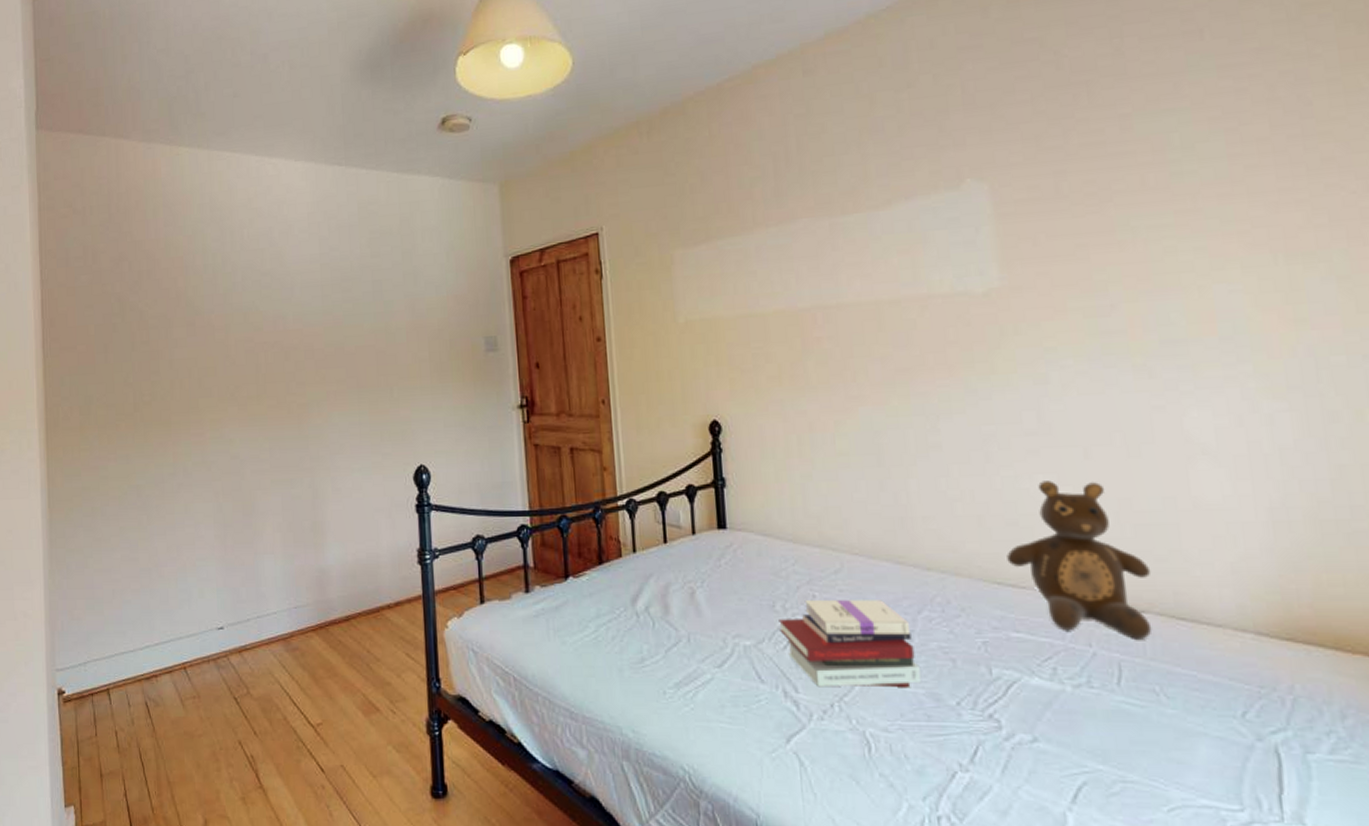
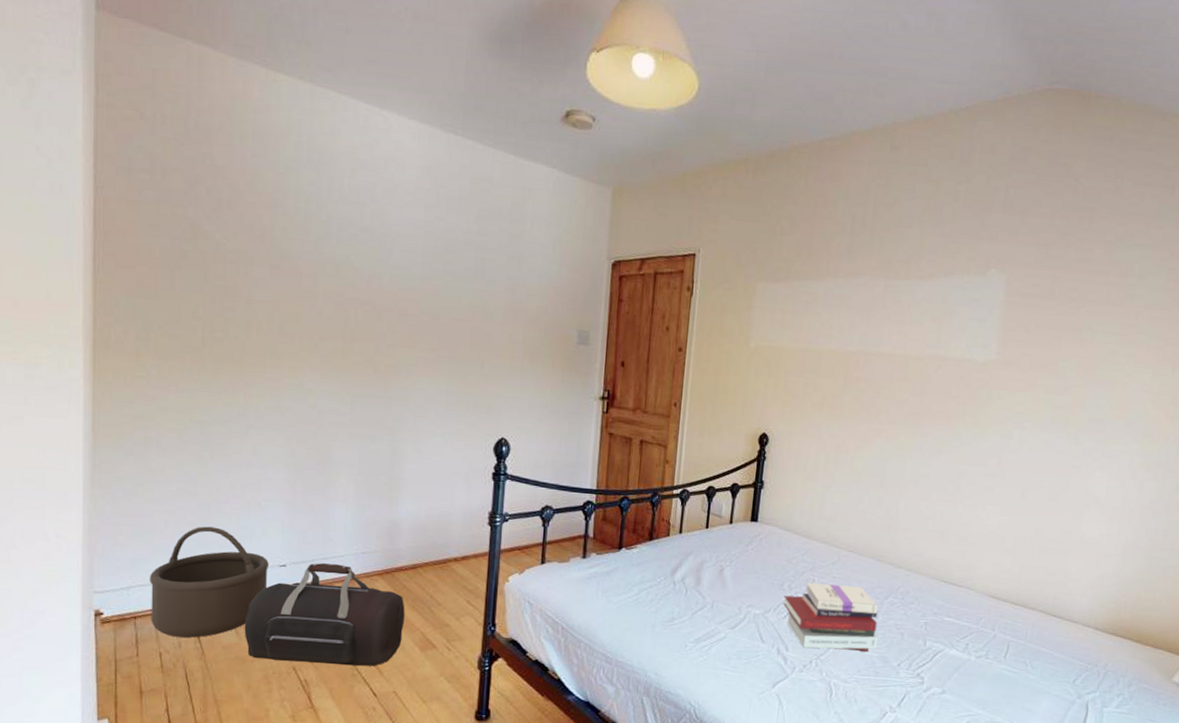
basket: none [102,592,207,713] -> present [149,526,269,638]
duffel bag: none [189,622,344,737] -> present [244,563,405,666]
teddy bear: present [1006,480,1152,639] -> none [954,510,1044,628]

